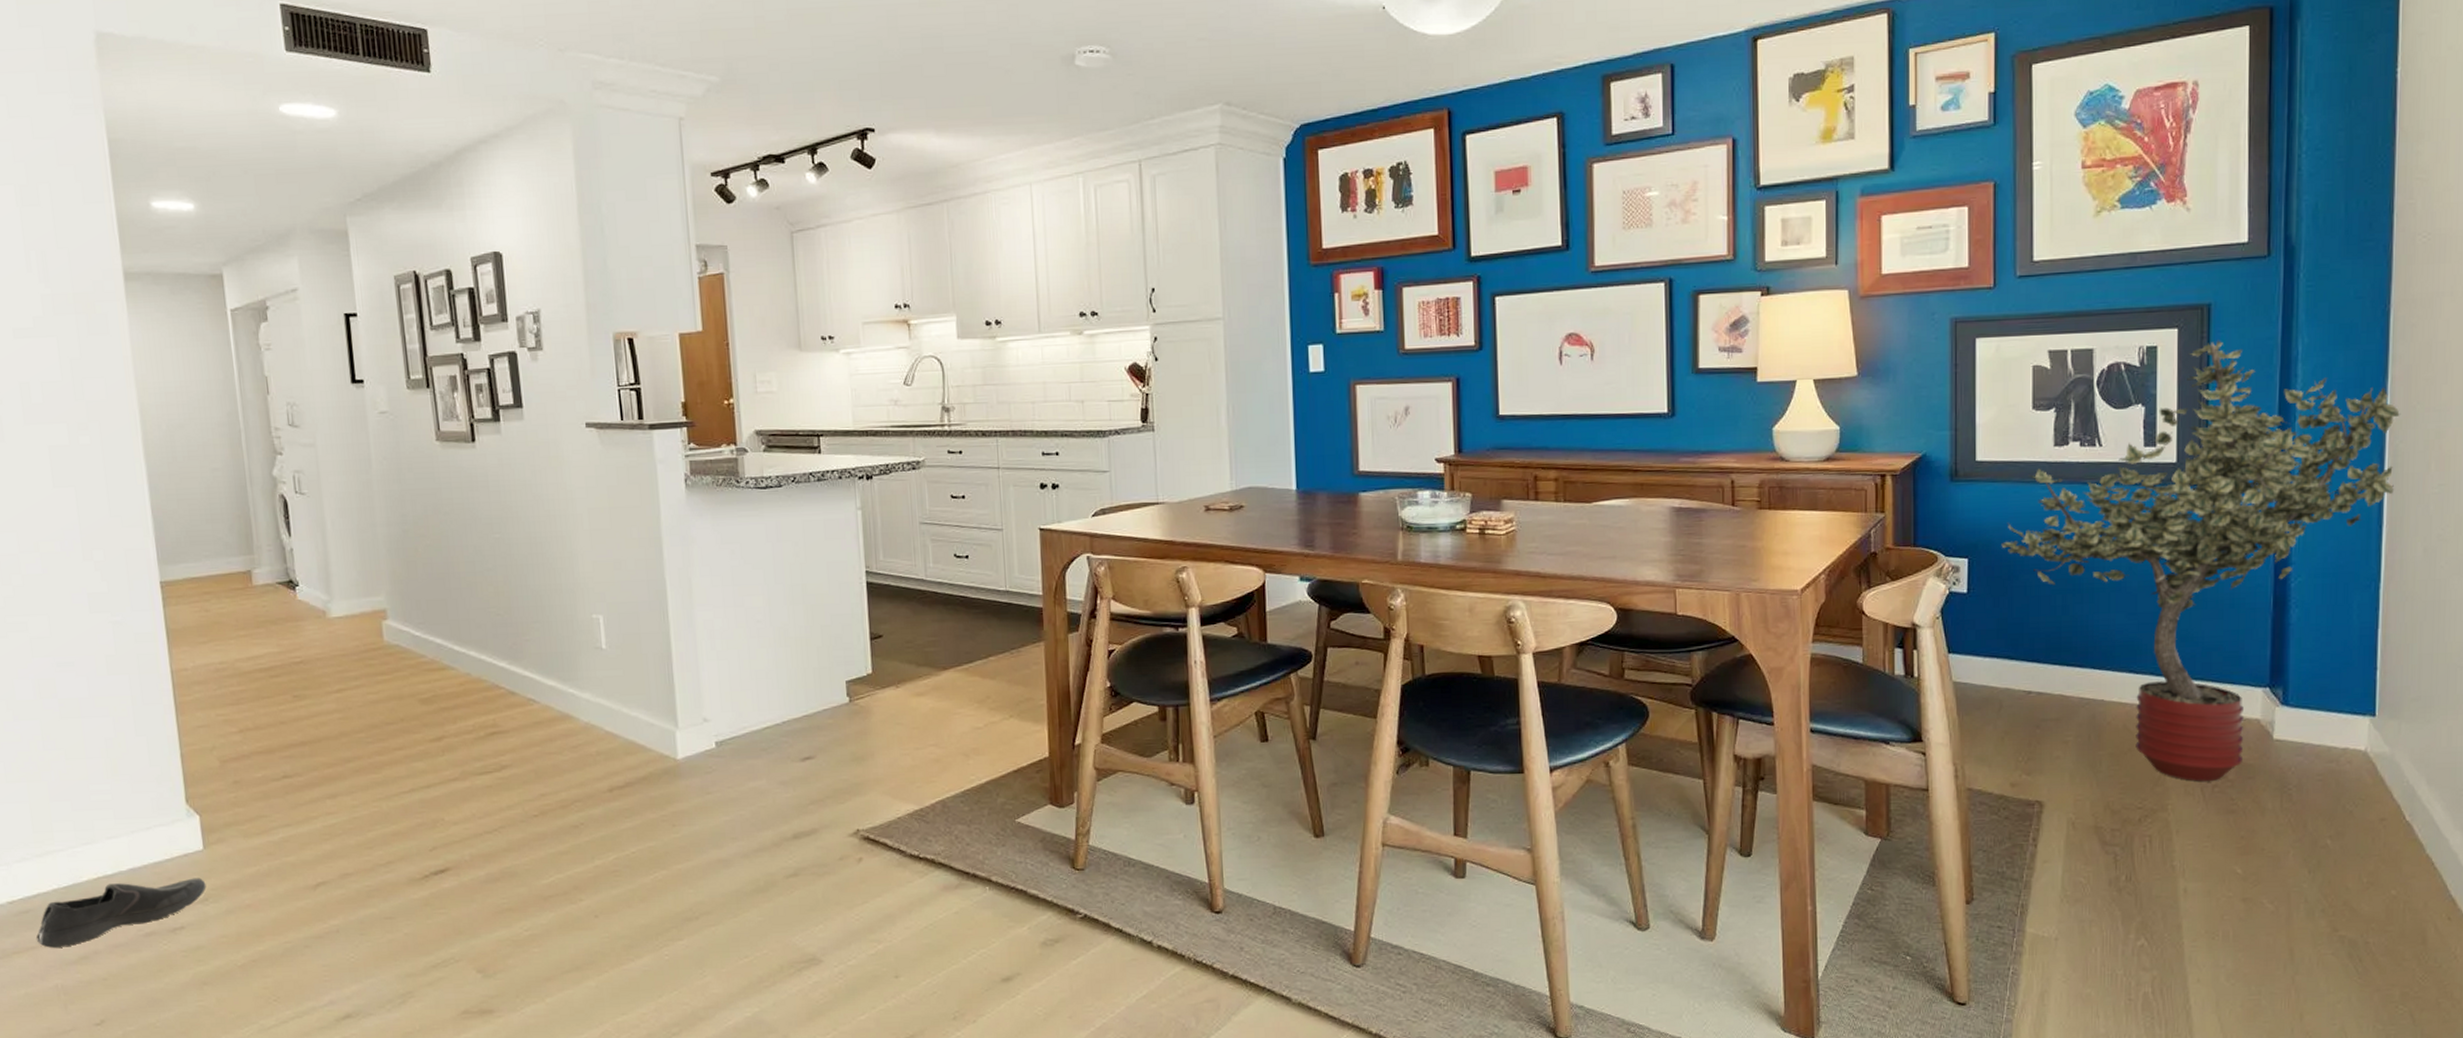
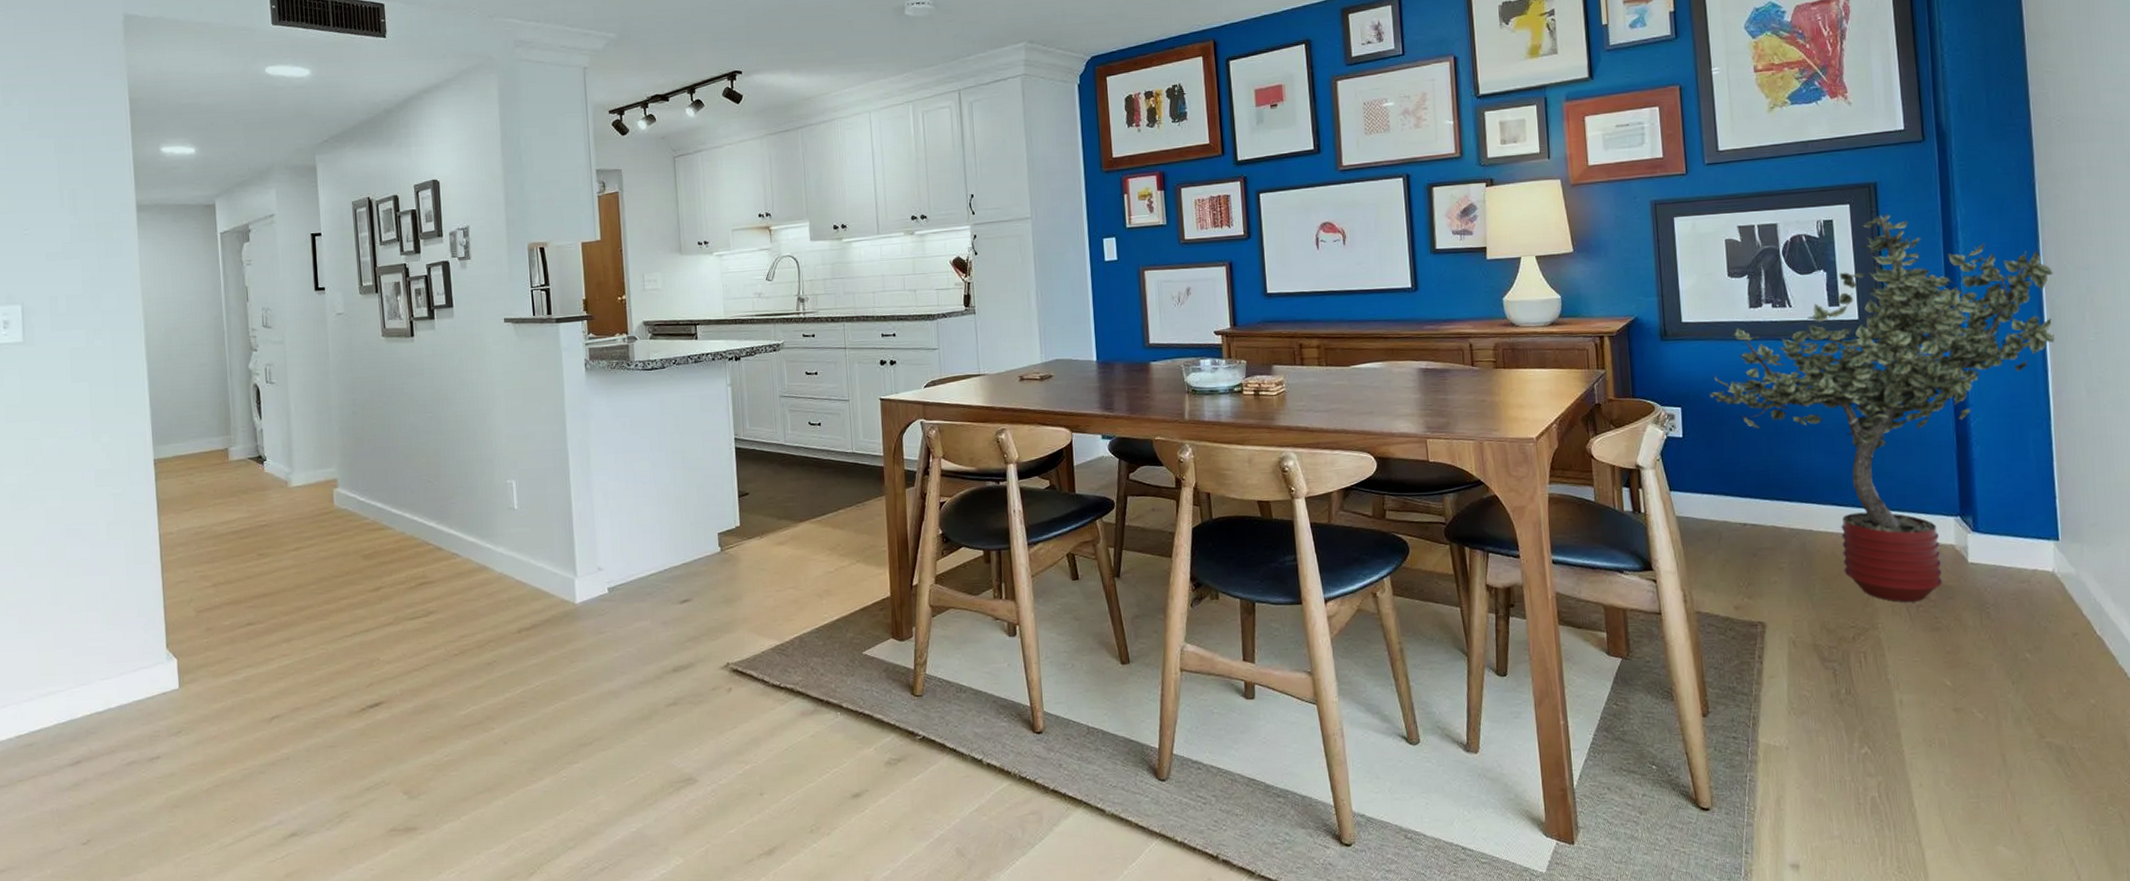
shoe: present [36,878,206,948] -> none [37,713,180,776]

